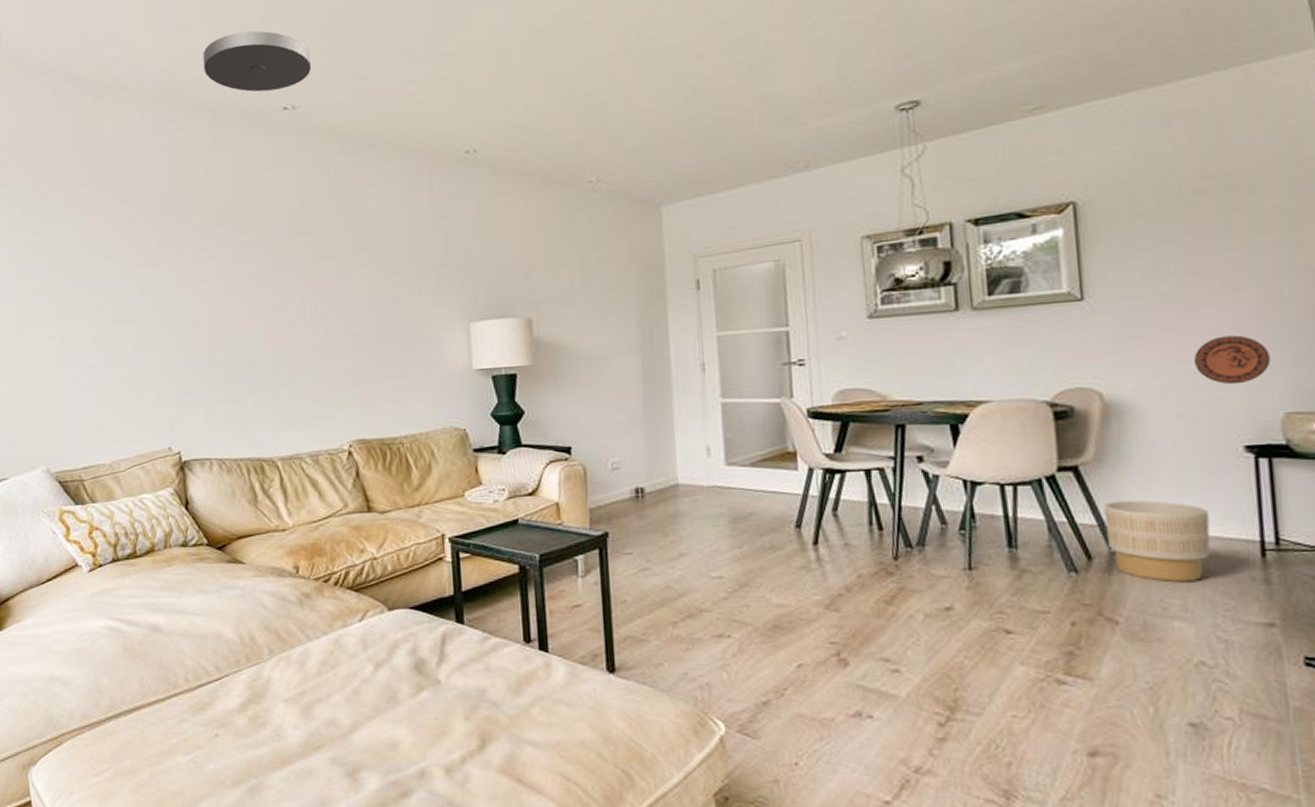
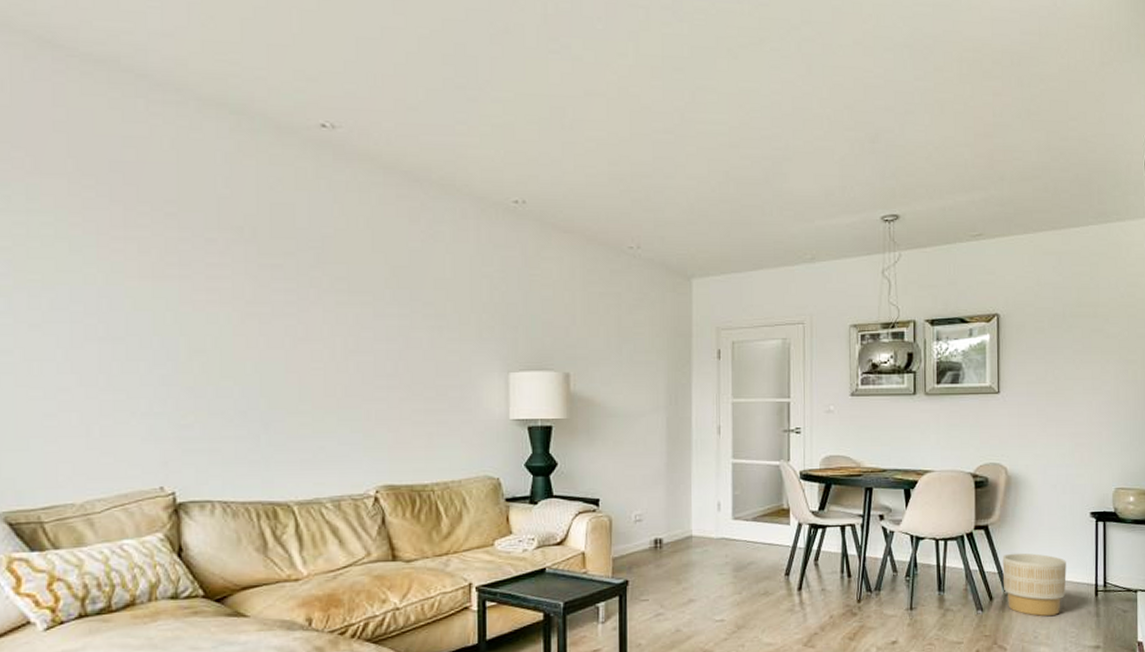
ceiling light: present [203,30,311,92] -> none [228,32,355,104]
decorative plate: present [1194,335,1271,385] -> none [1065,428,1109,466]

